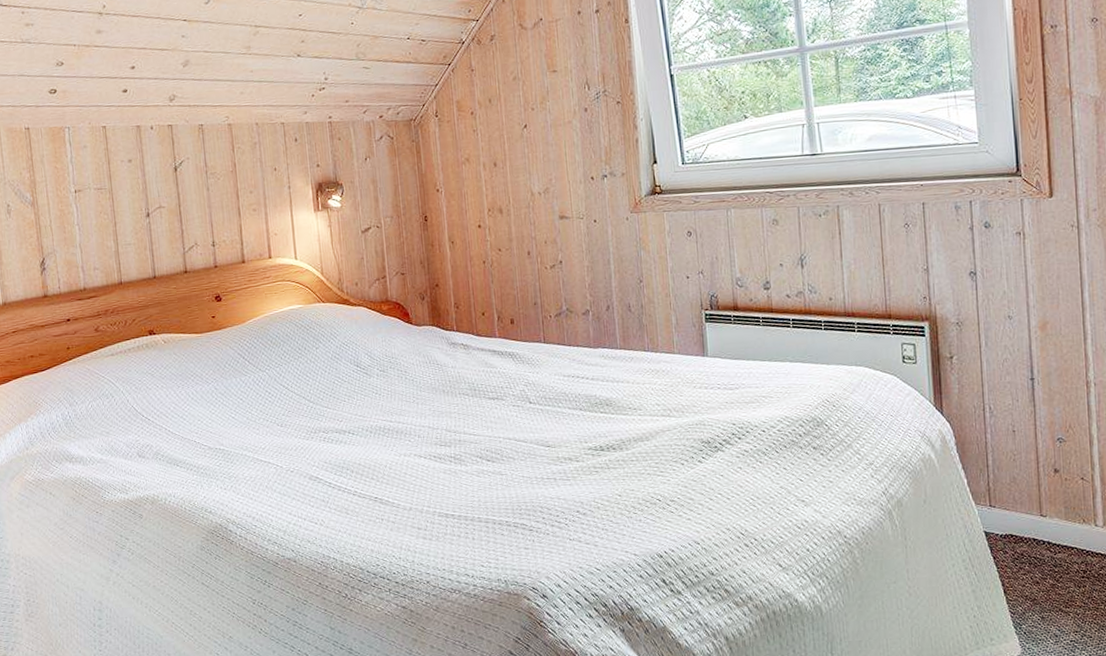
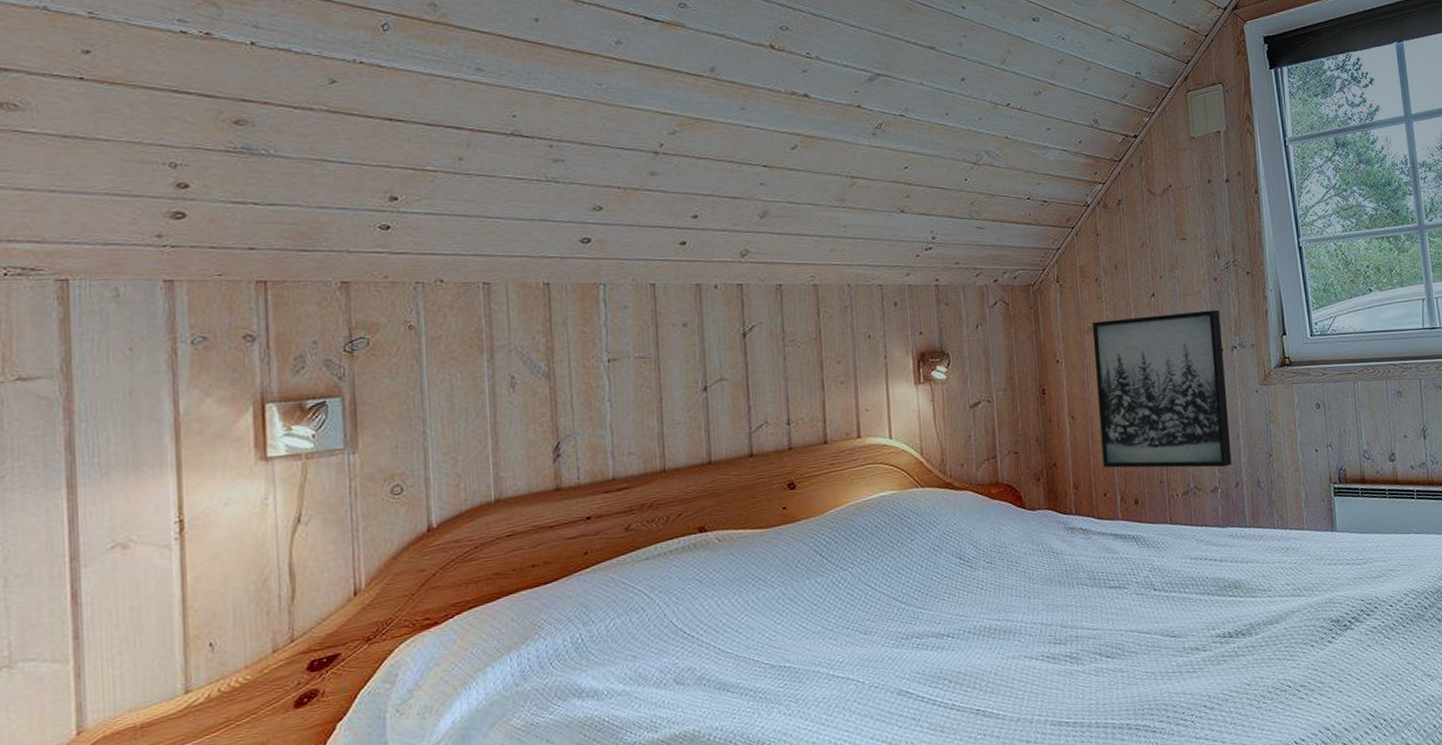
wall art: none [468,139,603,292] -> present [1091,309,1232,468]

